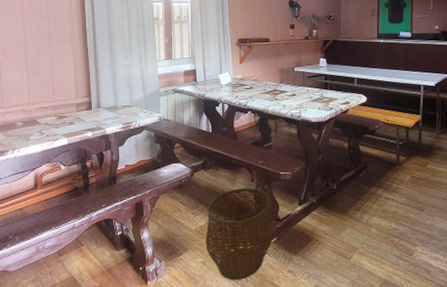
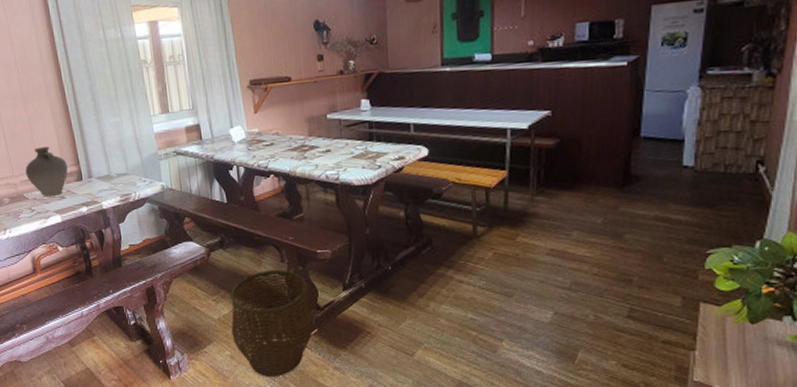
jug: none [41,80,80,123] -> present [25,146,68,197]

